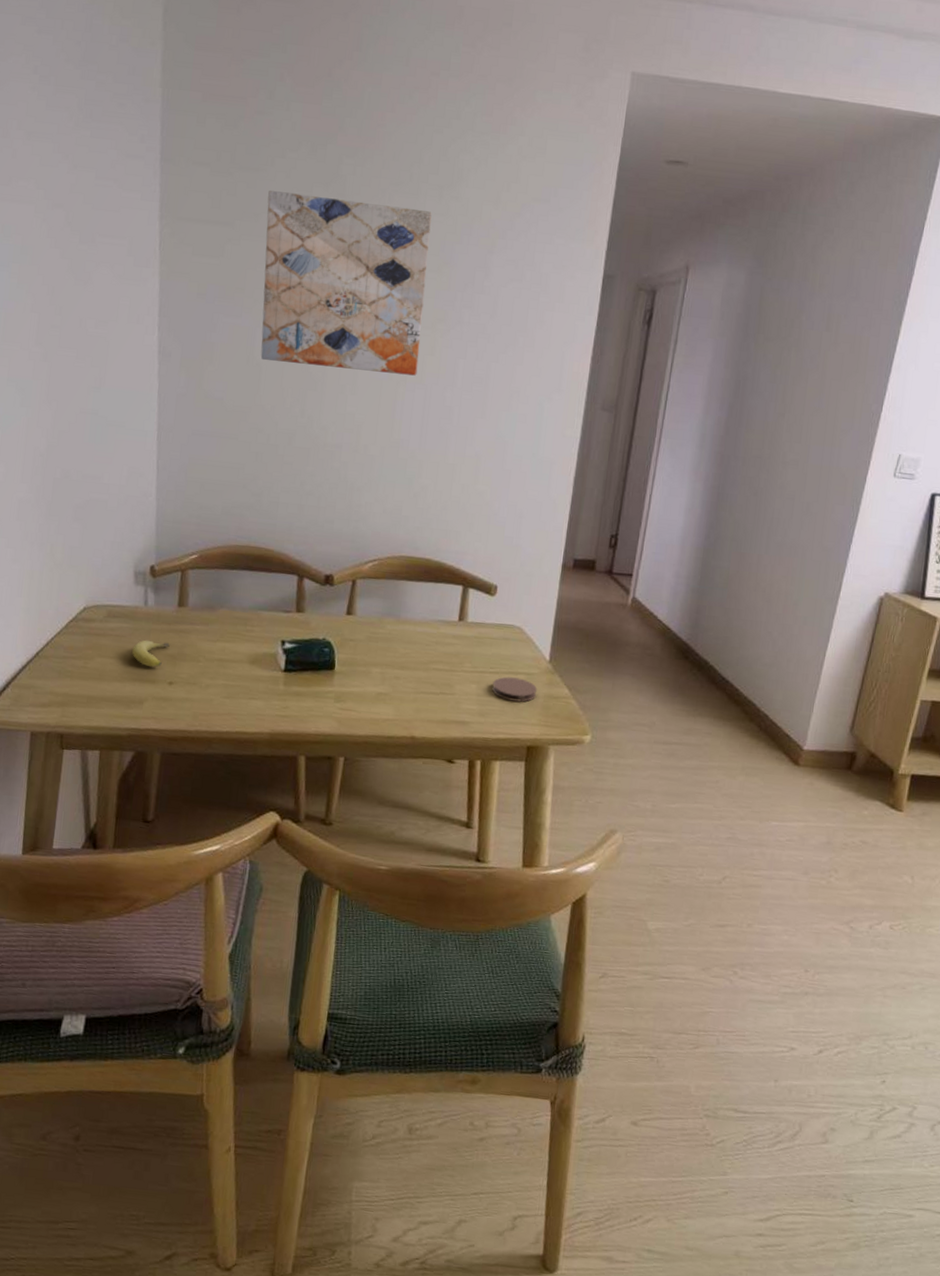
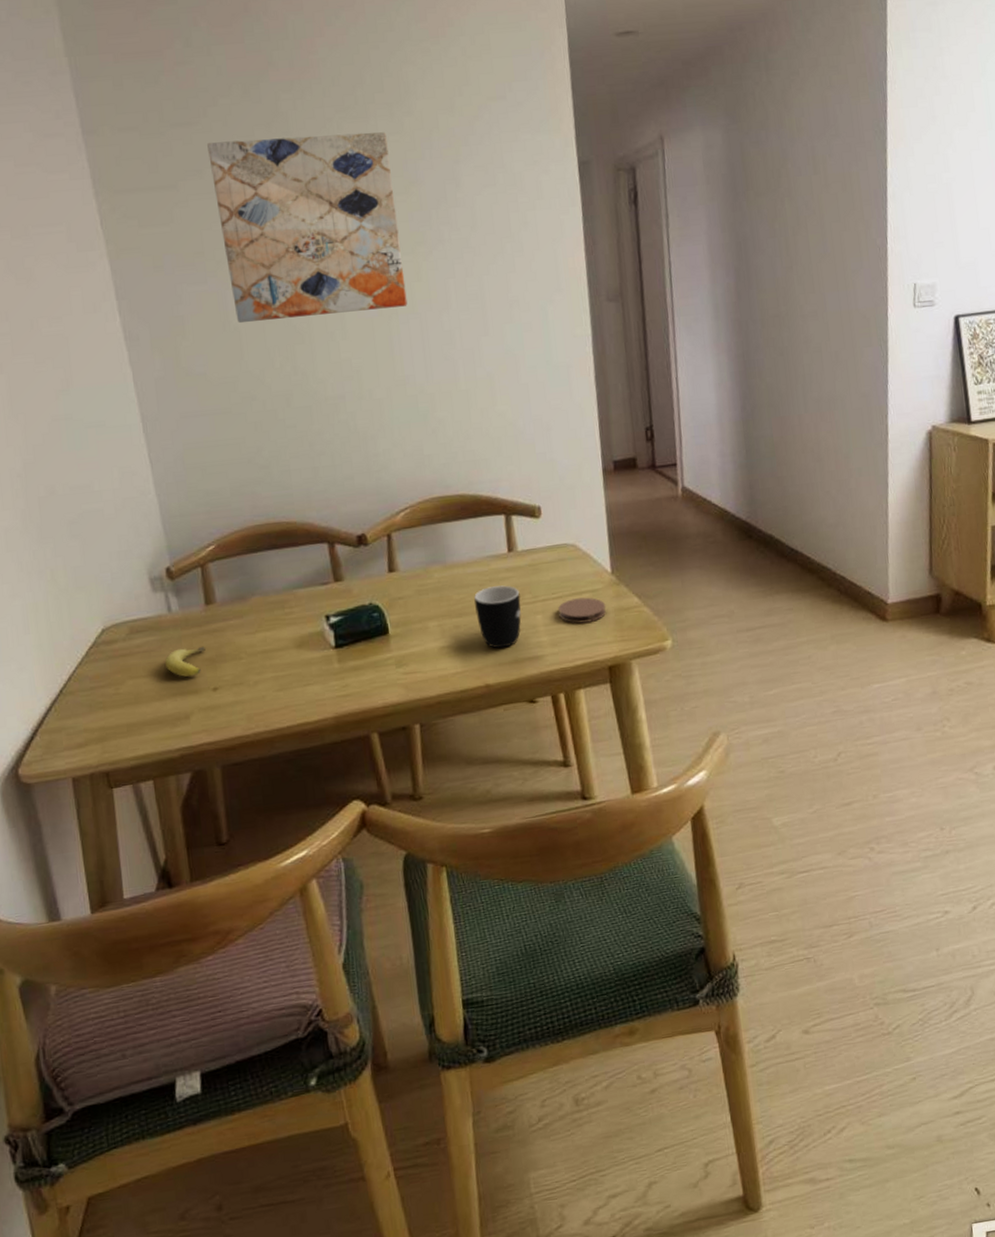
mug: none [416,648,461,707] -> present [474,585,521,649]

